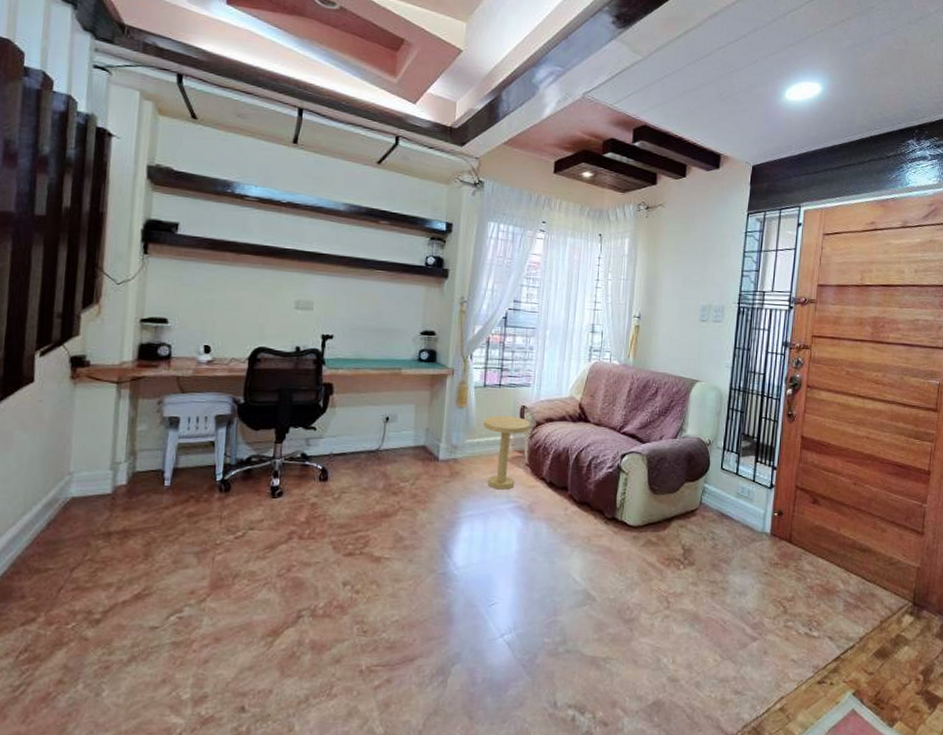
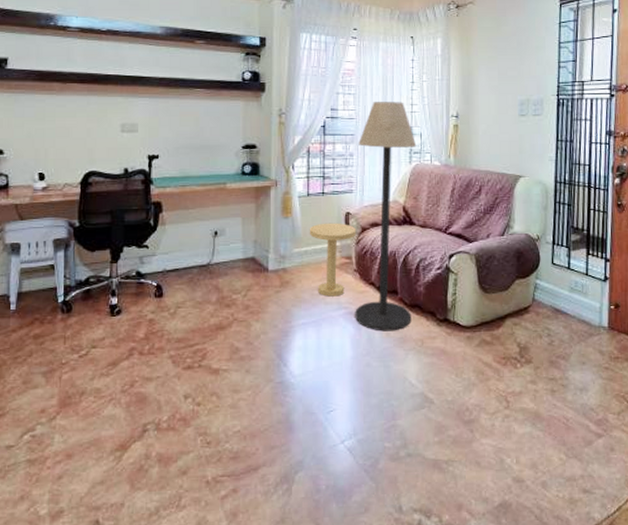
floor lamp: none [523,297,597,527] -> present [355,102,417,332]

